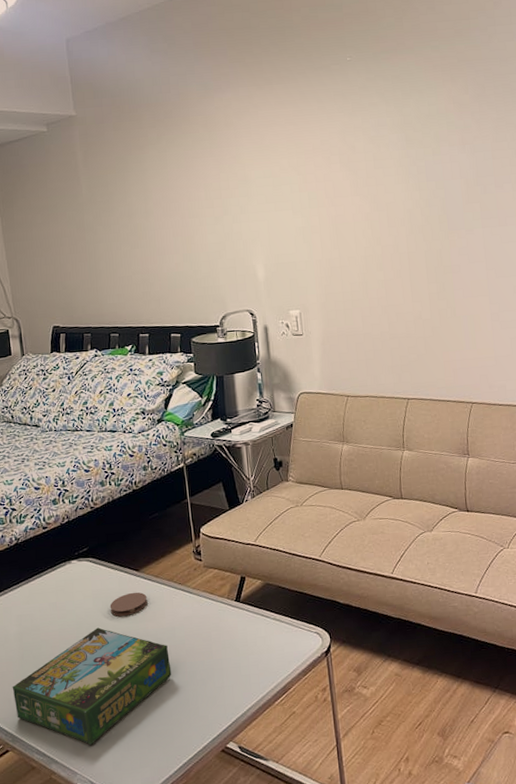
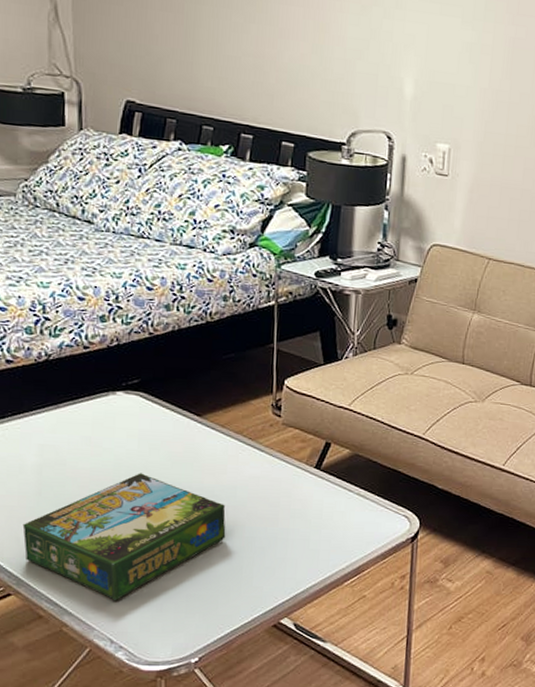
coaster: present [110,592,148,617] -> none [159,439,207,465]

